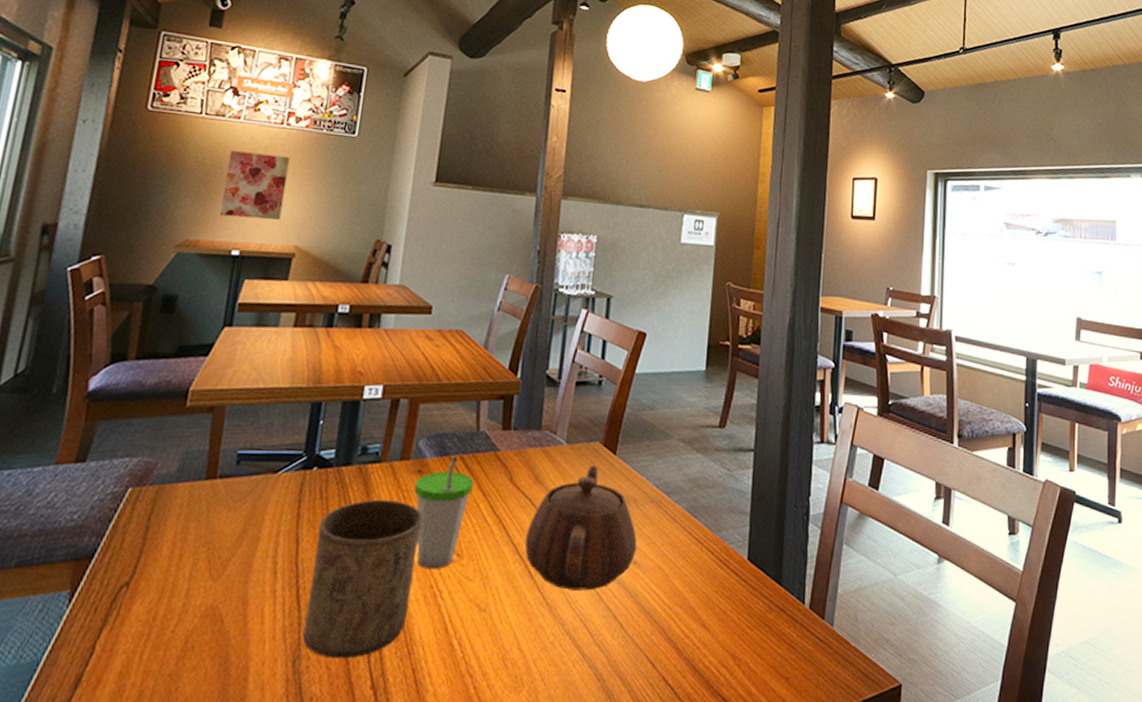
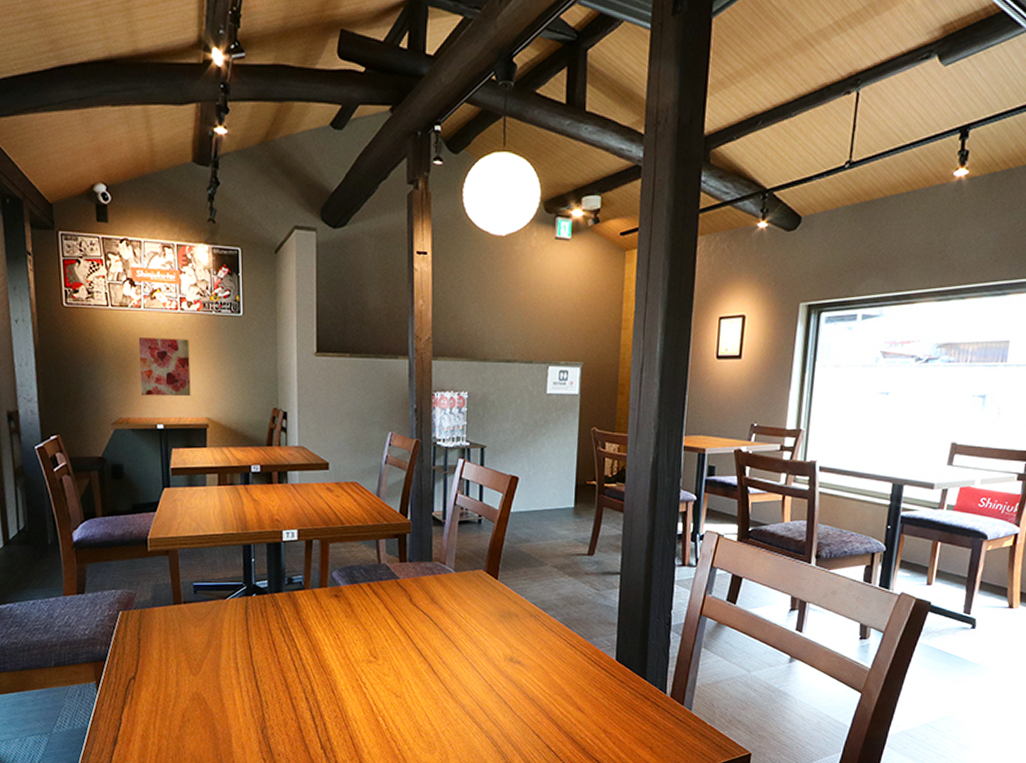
cup: present [302,499,424,659] -> none [264,617,344,729]
cup: present [414,456,474,570] -> none [334,583,381,668]
teapot: present [524,464,638,591] -> none [427,588,520,683]

